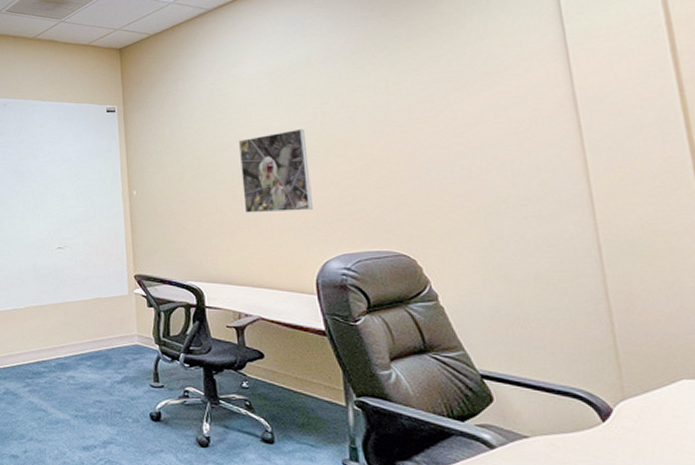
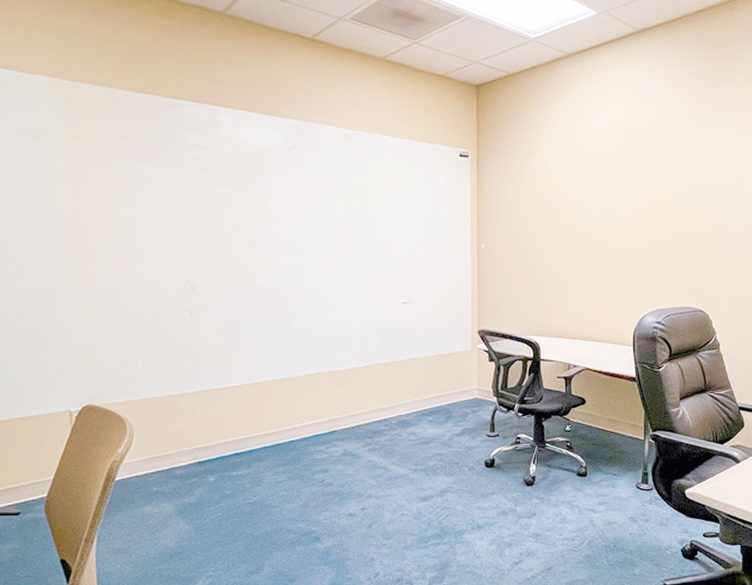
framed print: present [238,128,313,213] -> none [582,190,639,270]

